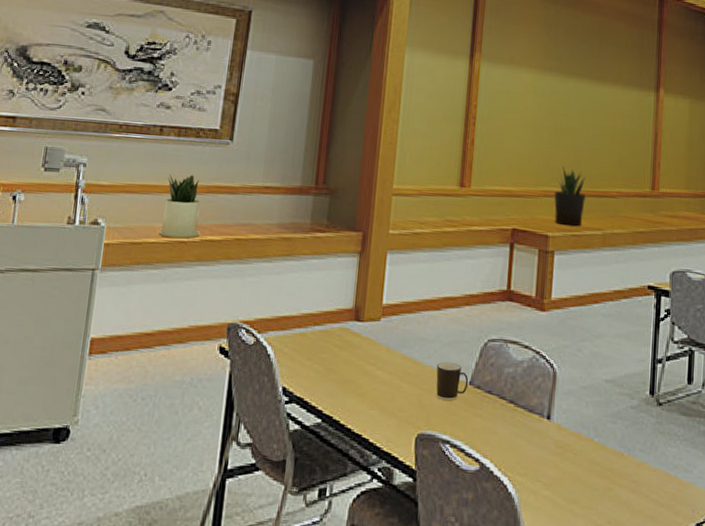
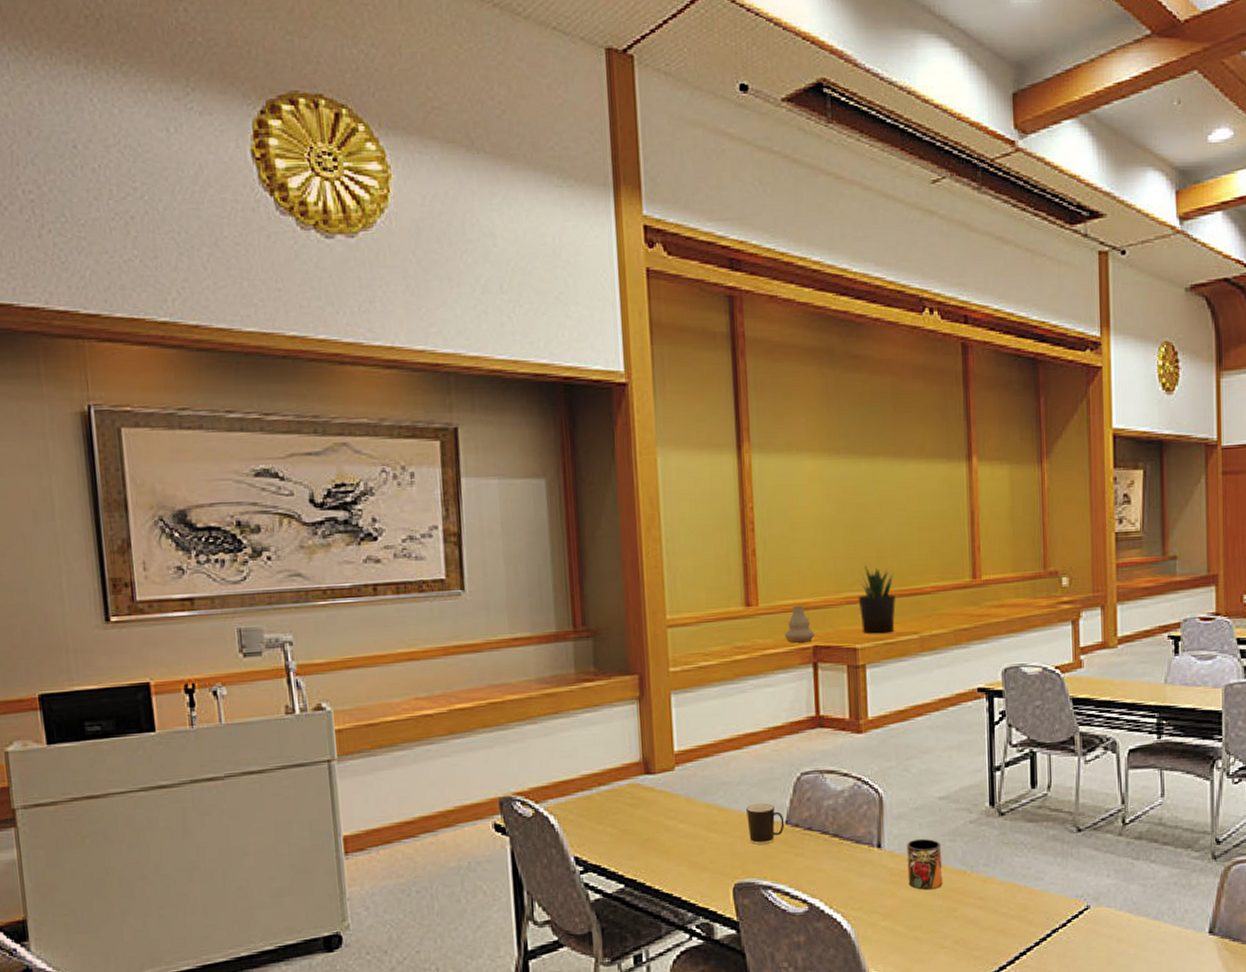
planter: present [157,174,201,239] -> none [395,637,448,713]
vase: none [489,192,514,225] -> present [784,606,814,643]
mug: none [571,416,604,466] -> present [906,838,943,890]

